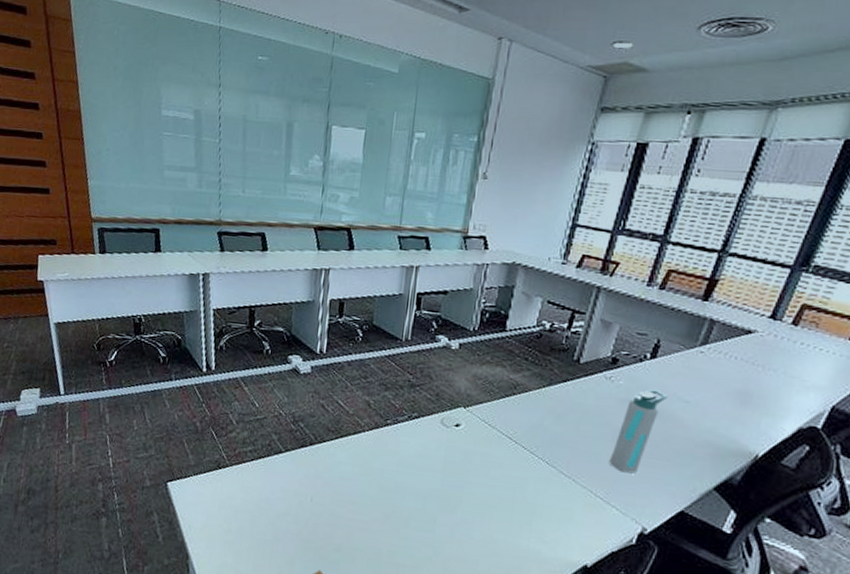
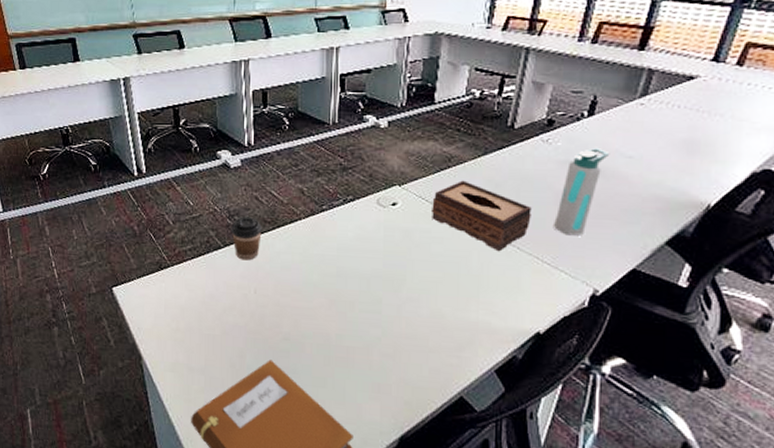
coffee cup: none [294,423,325,468] -> present [231,216,262,261]
tissue box: none [493,408,590,482] -> present [432,180,532,252]

